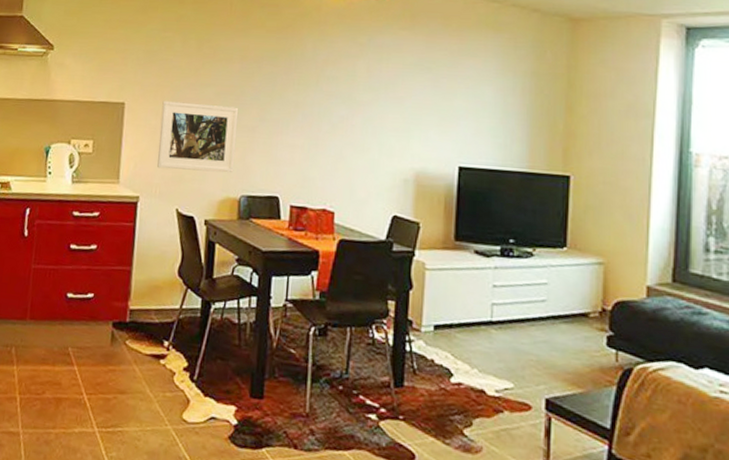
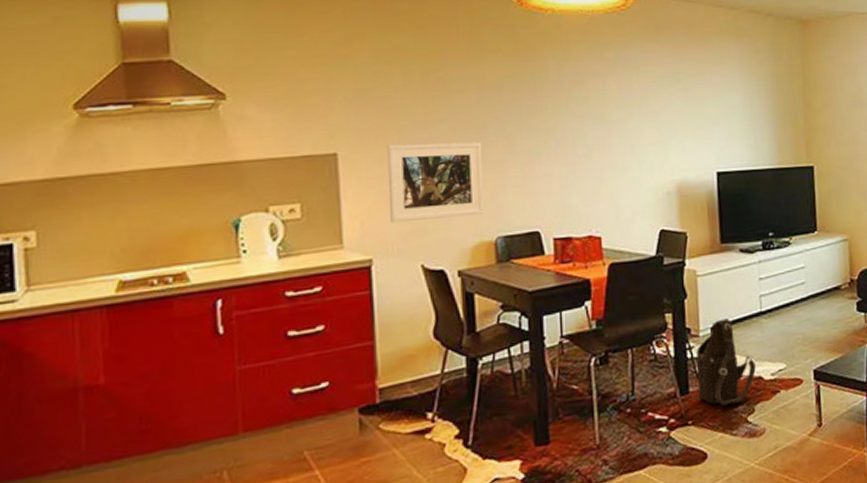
shoulder bag: none [413,319,479,413] -> present [696,318,756,406]

